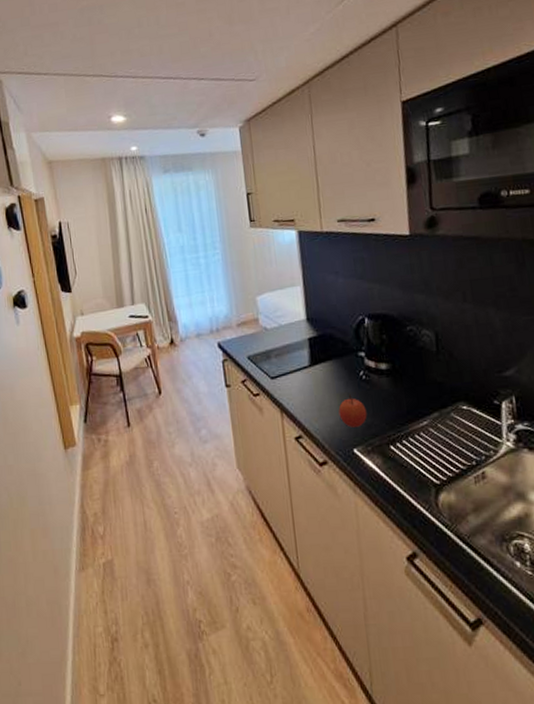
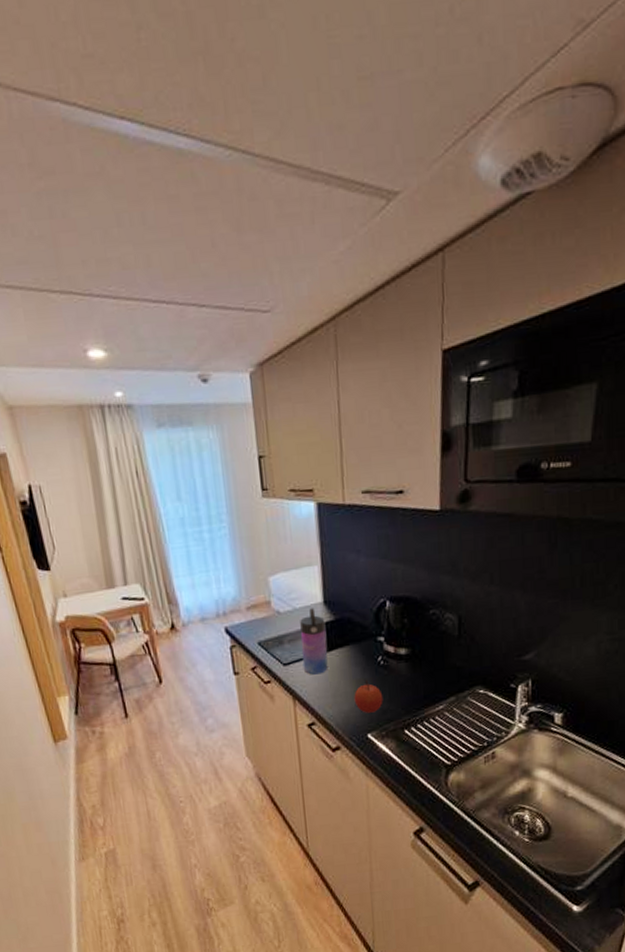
water bottle: none [285,325,313,388] -> present [300,608,328,675]

